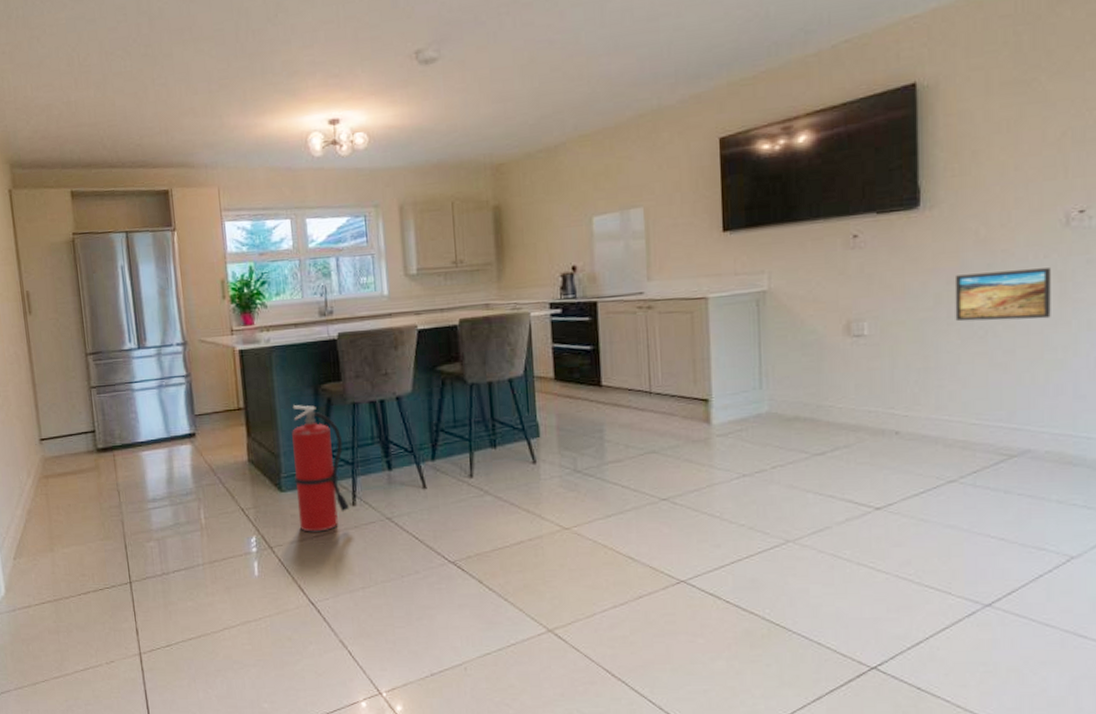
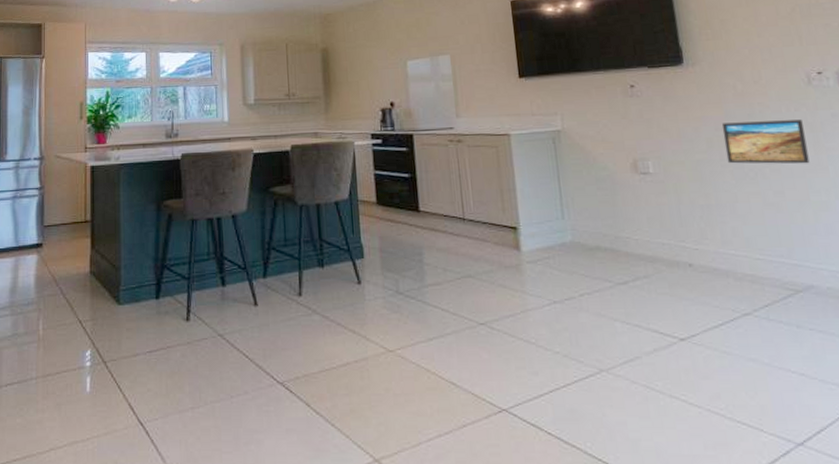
fire extinguisher: present [292,405,350,532] -> none [133,220,184,347]

